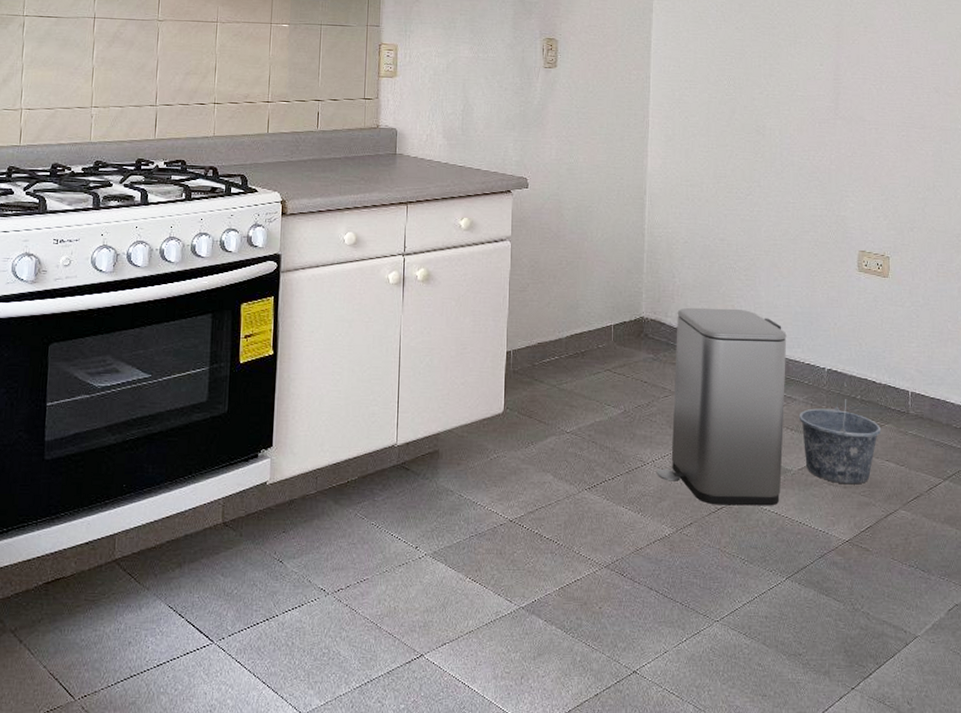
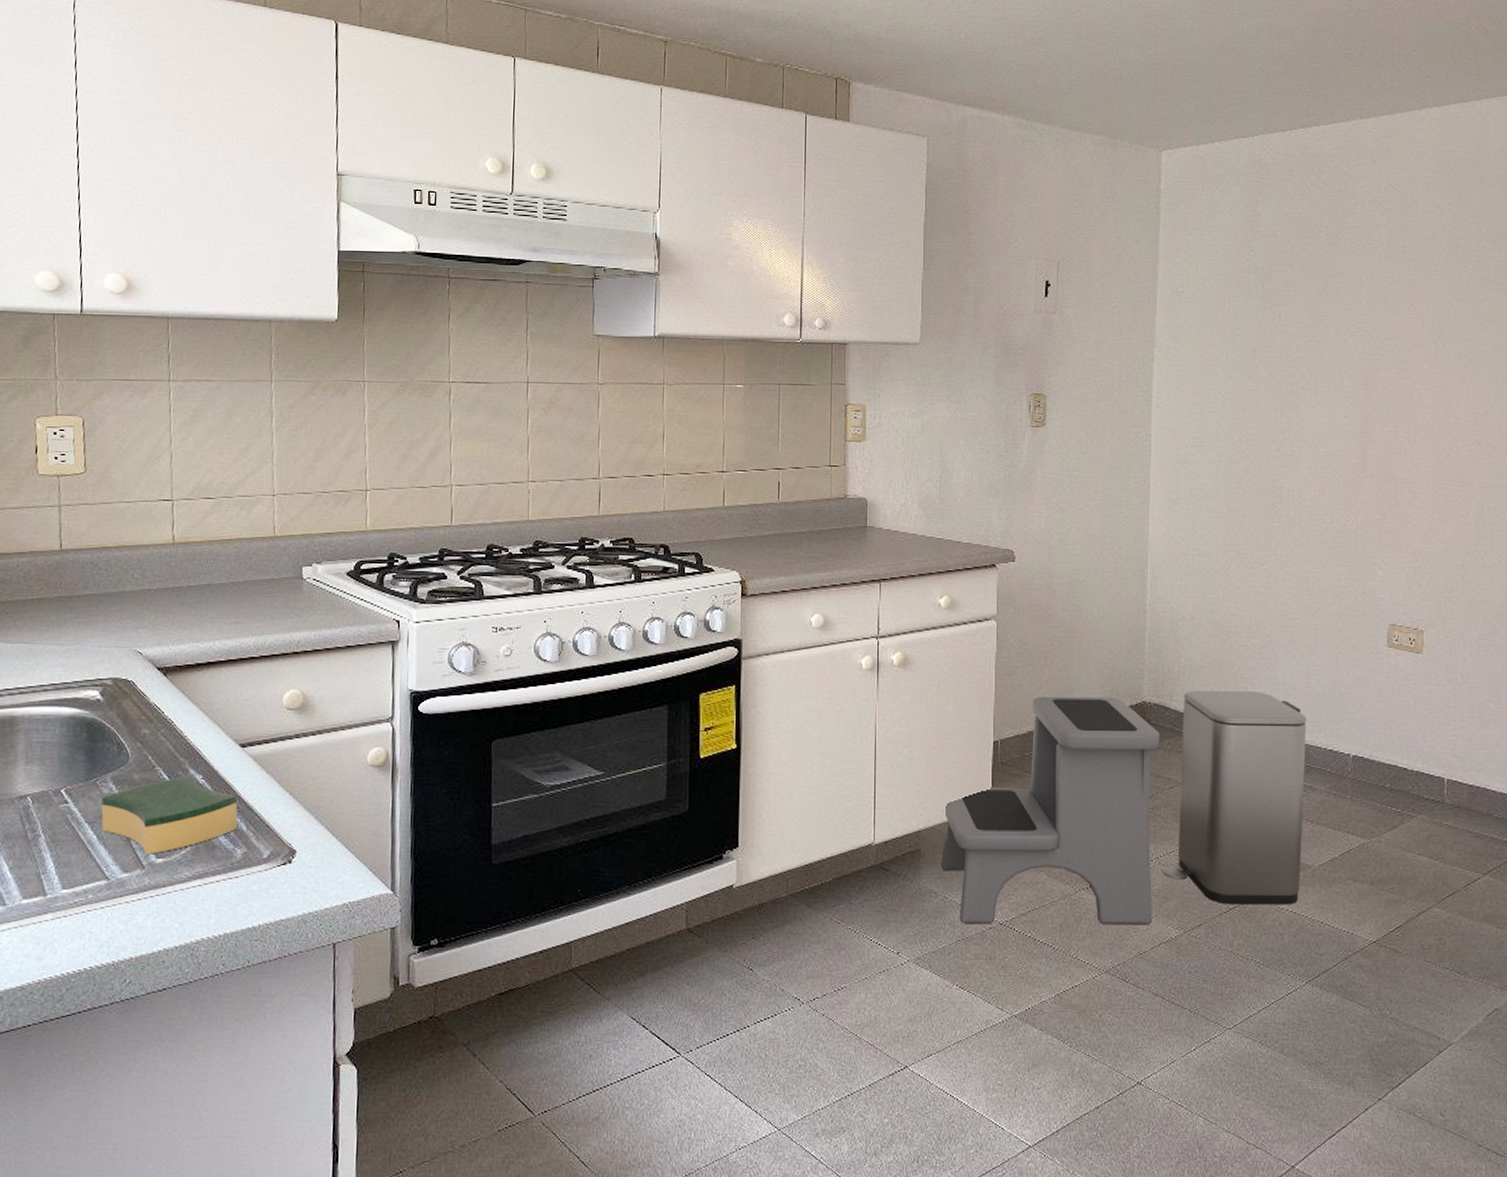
step stool: none [457,310,656,522] -> present [941,696,1160,924]
bucket: present [798,382,882,485] -> none [1320,769,1413,881]

